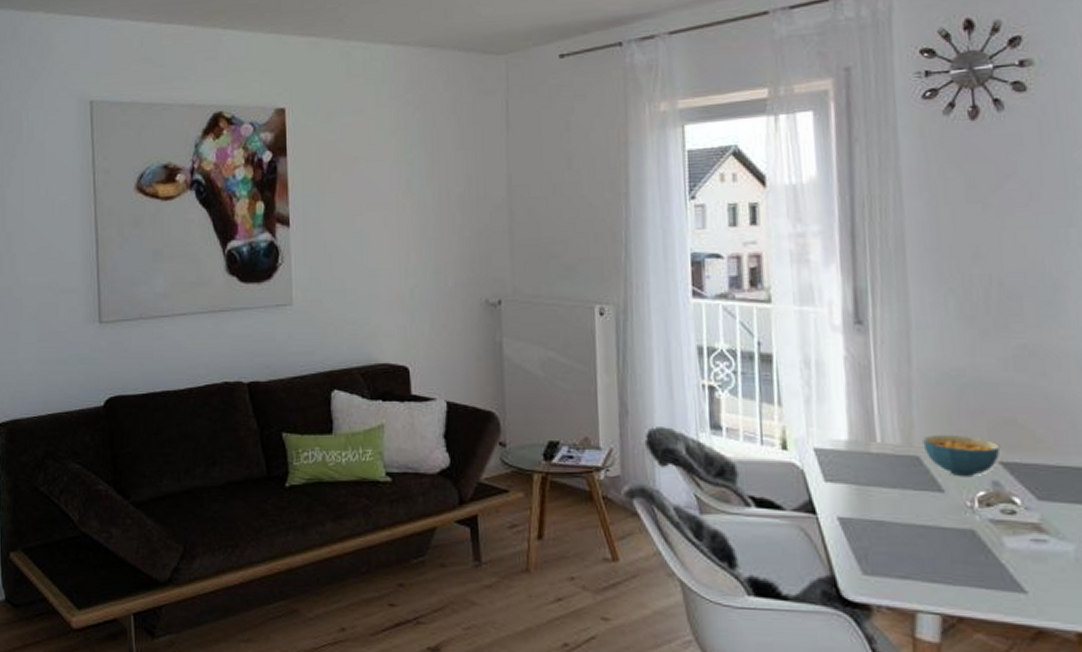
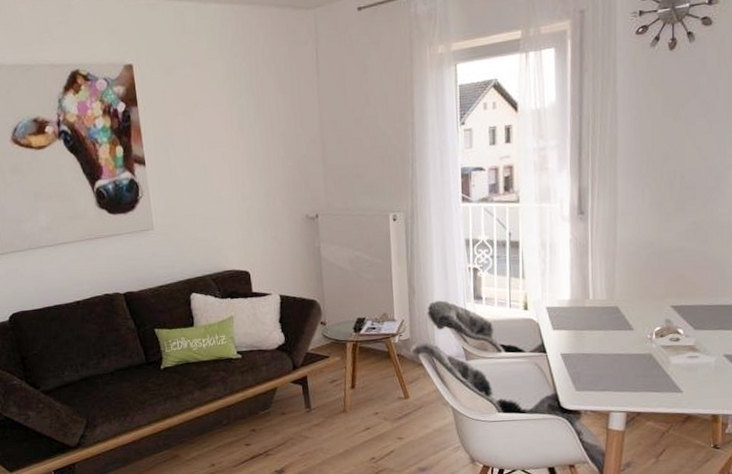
cereal bowl: present [923,434,1001,477] -> none [621,289,673,319]

